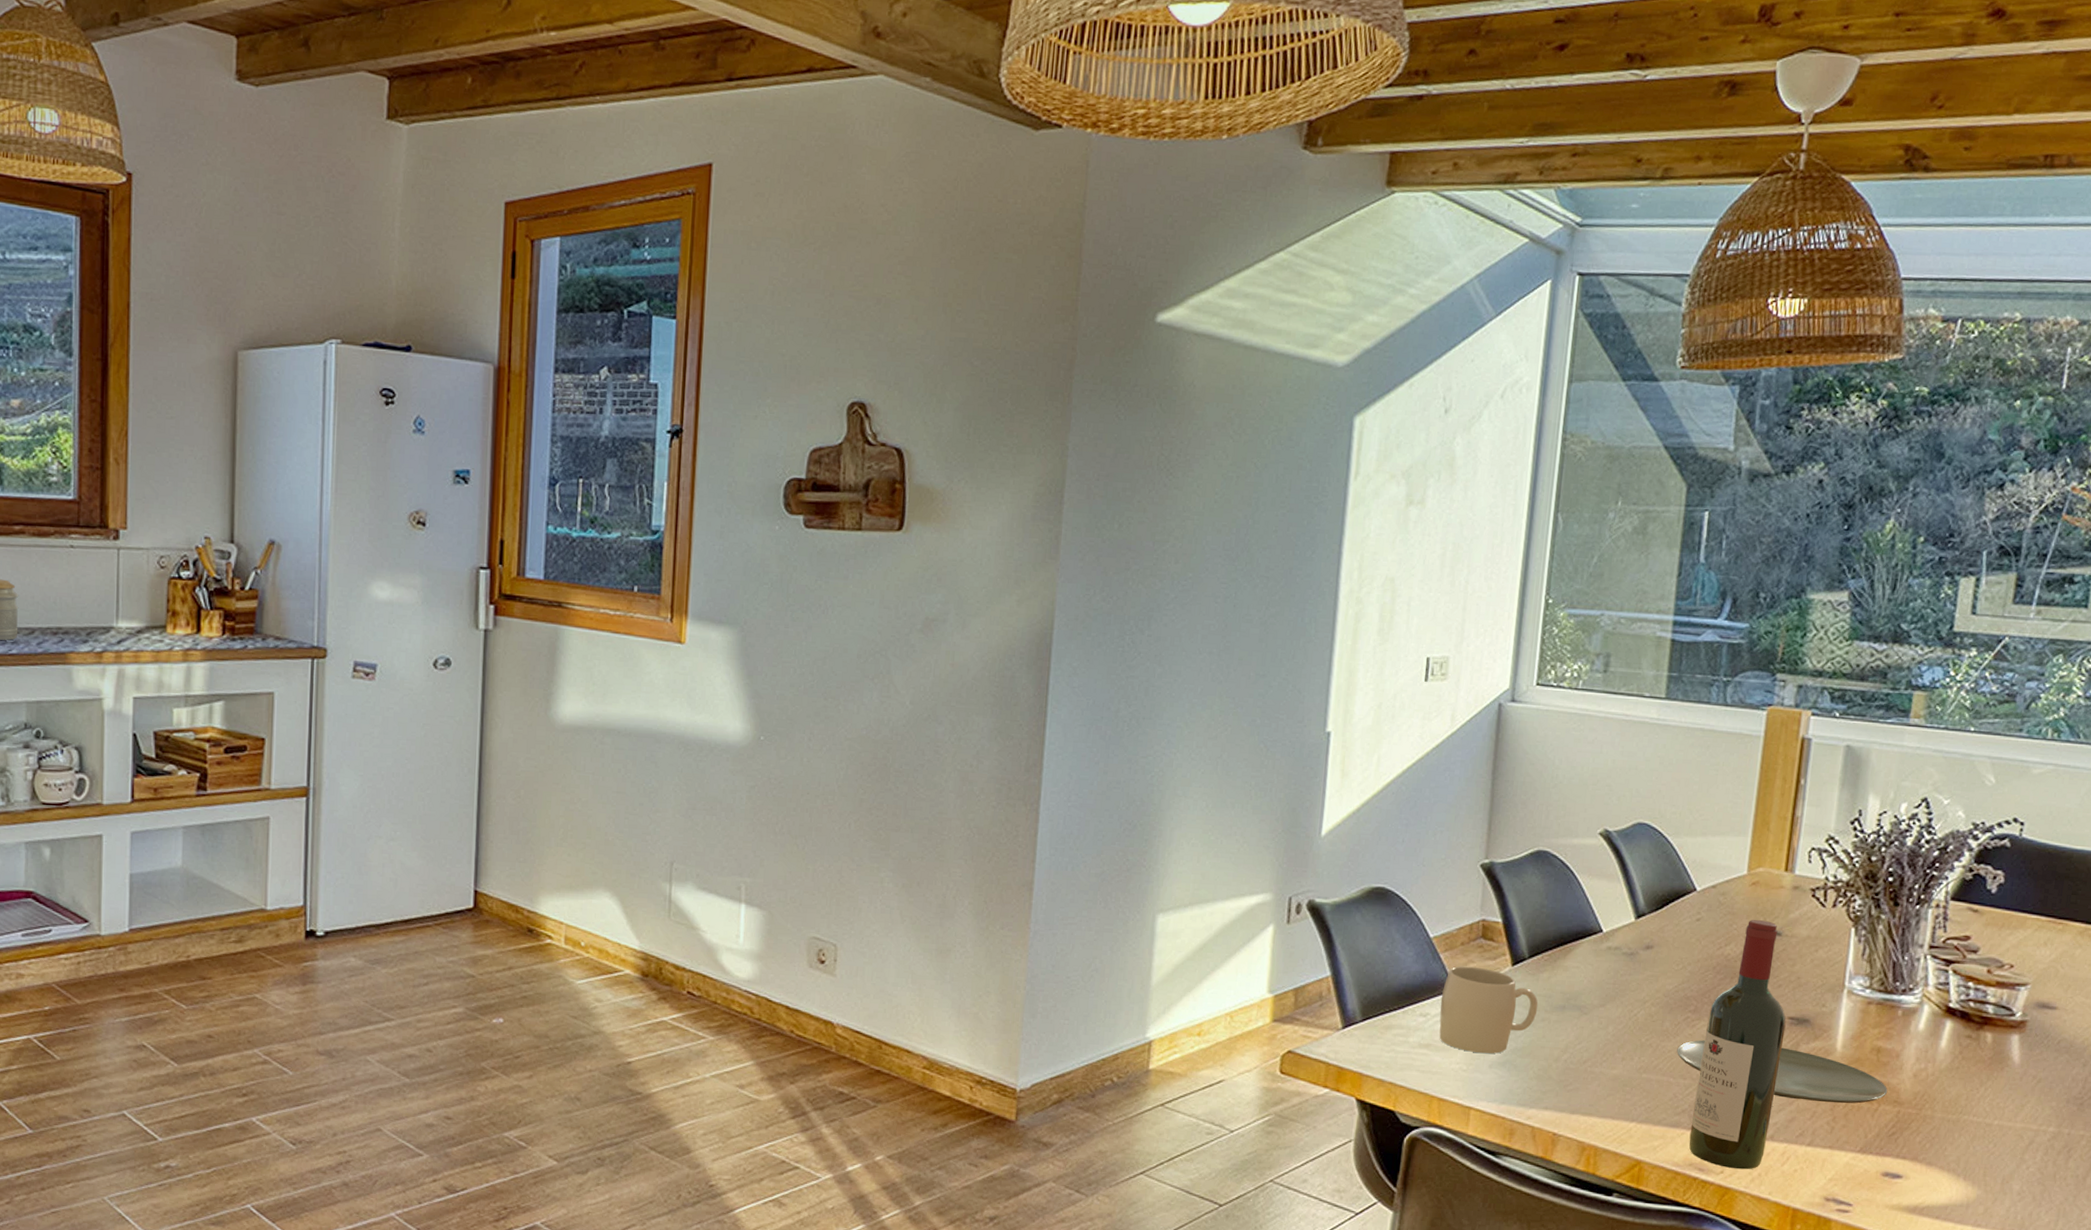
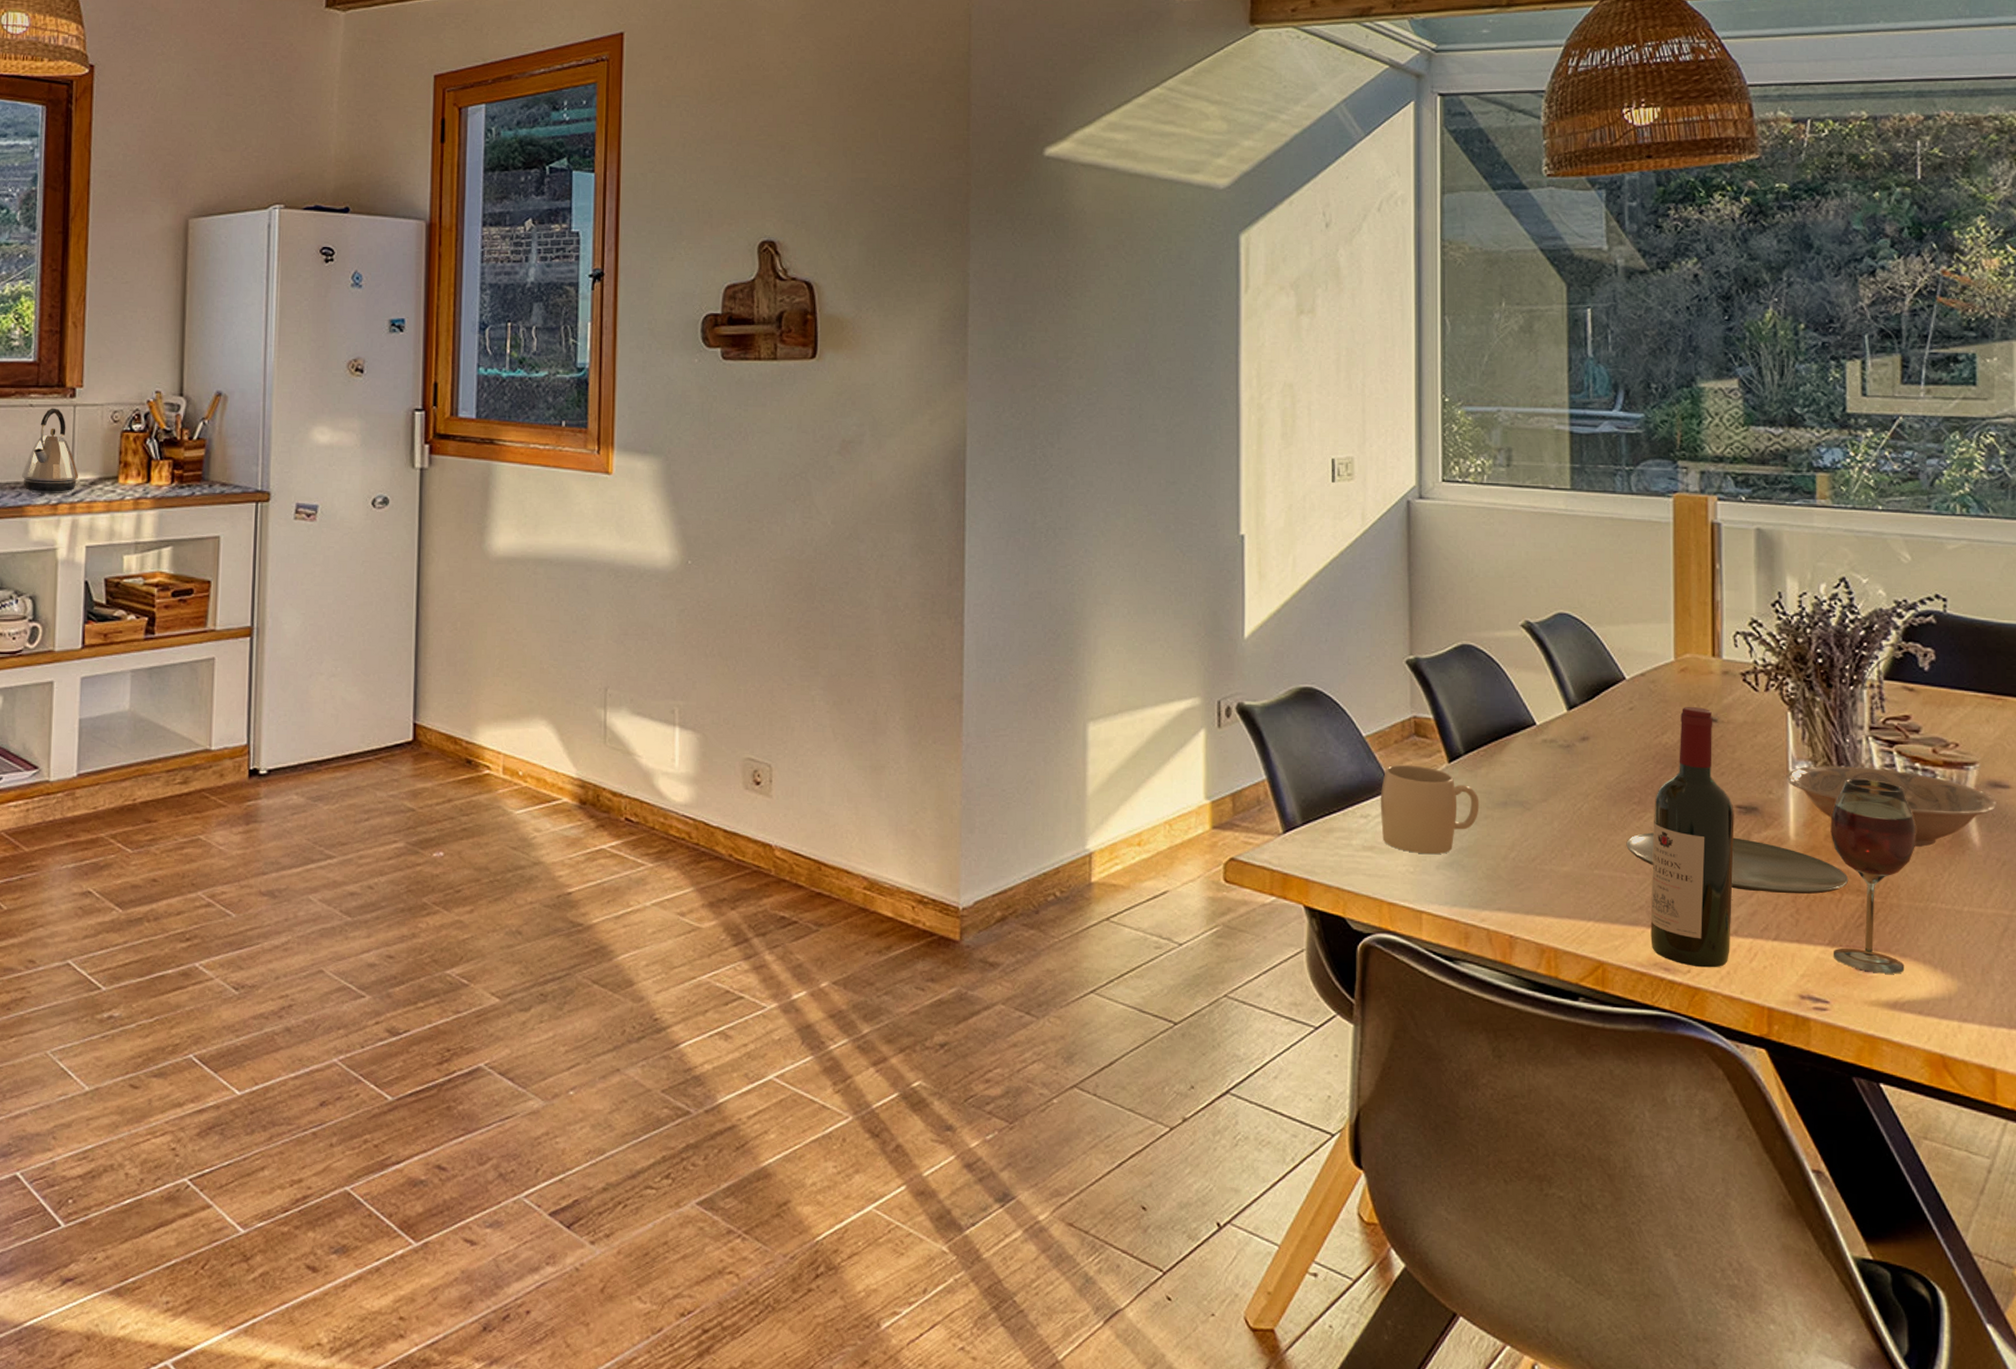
kettle: none [64,550,125,641] -> present [22,408,79,493]
bowl: none [1841,981,2043,1062] -> present [1786,765,1998,847]
wineglass: none [1862,995,1961,1181] -> present [1830,779,1916,974]

